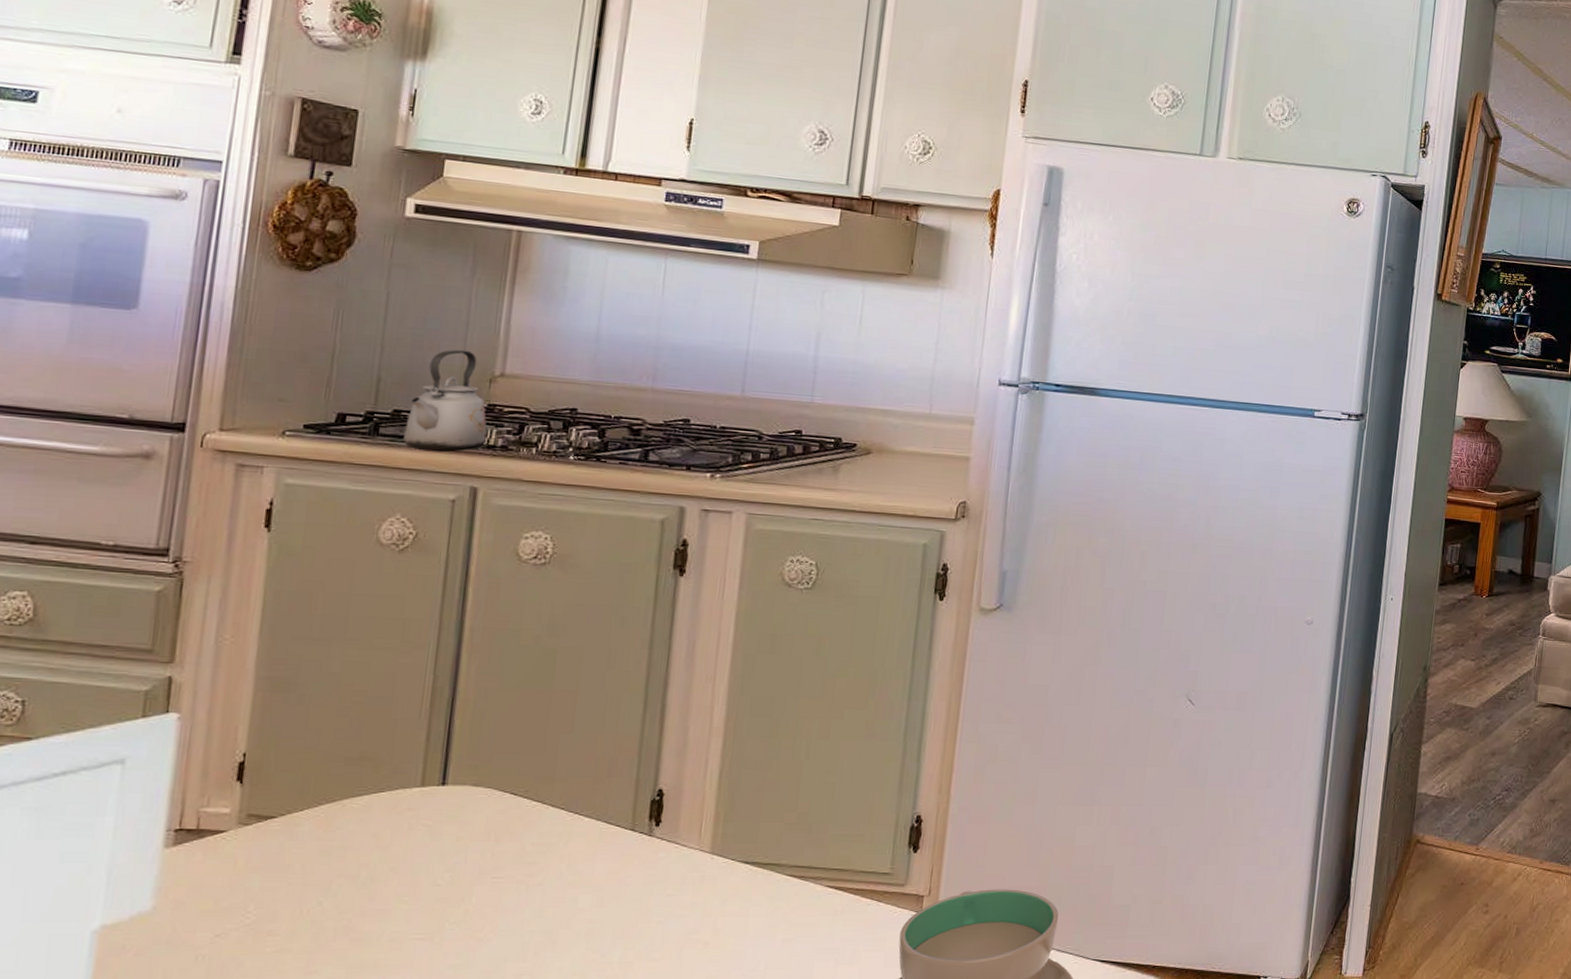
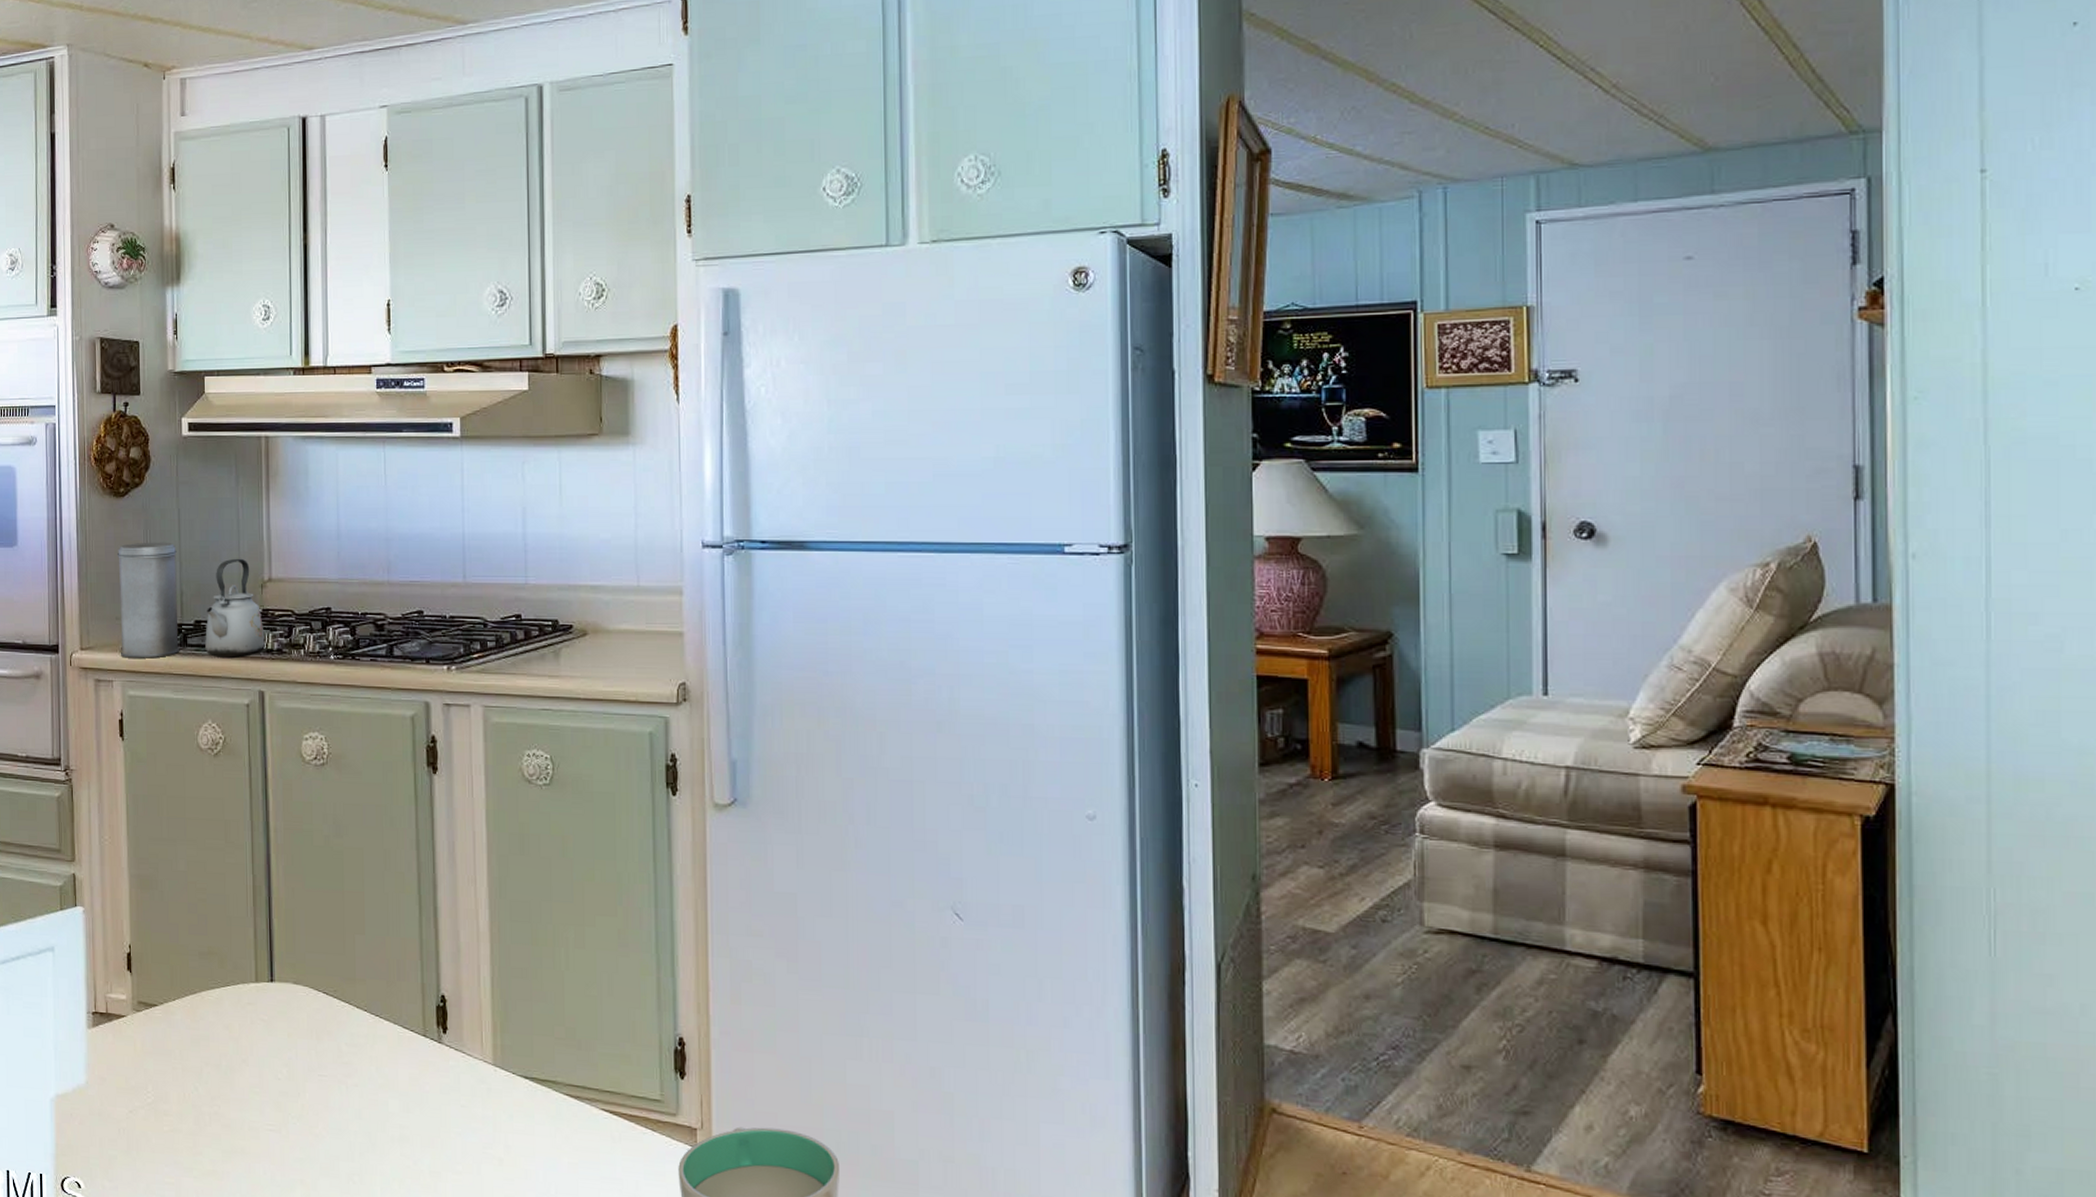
canister: none [279,321,379,446] -> present [117,542,180,659]

